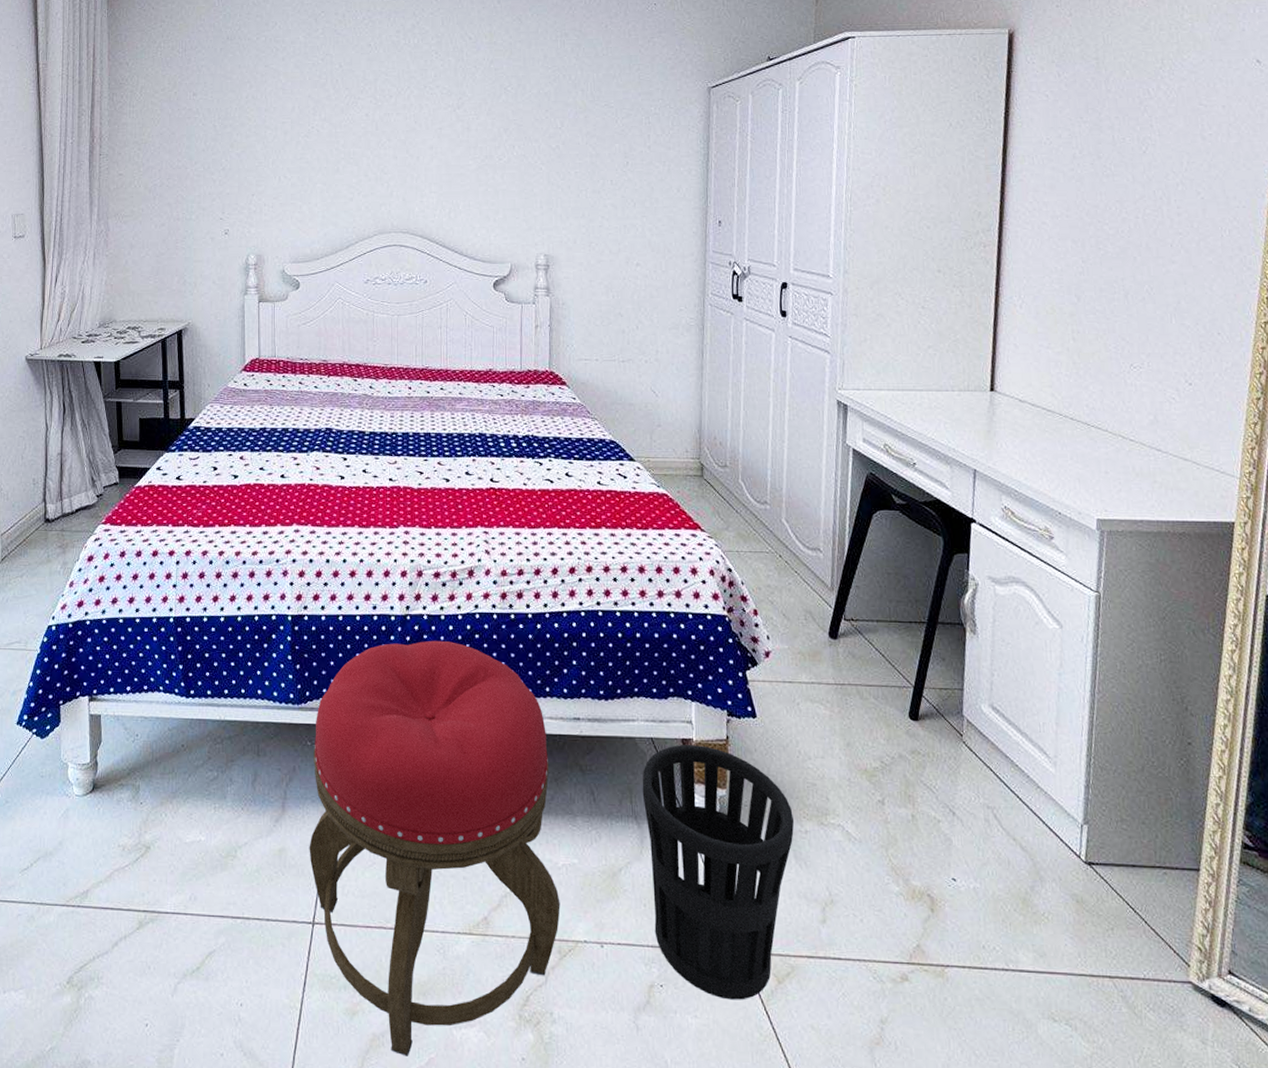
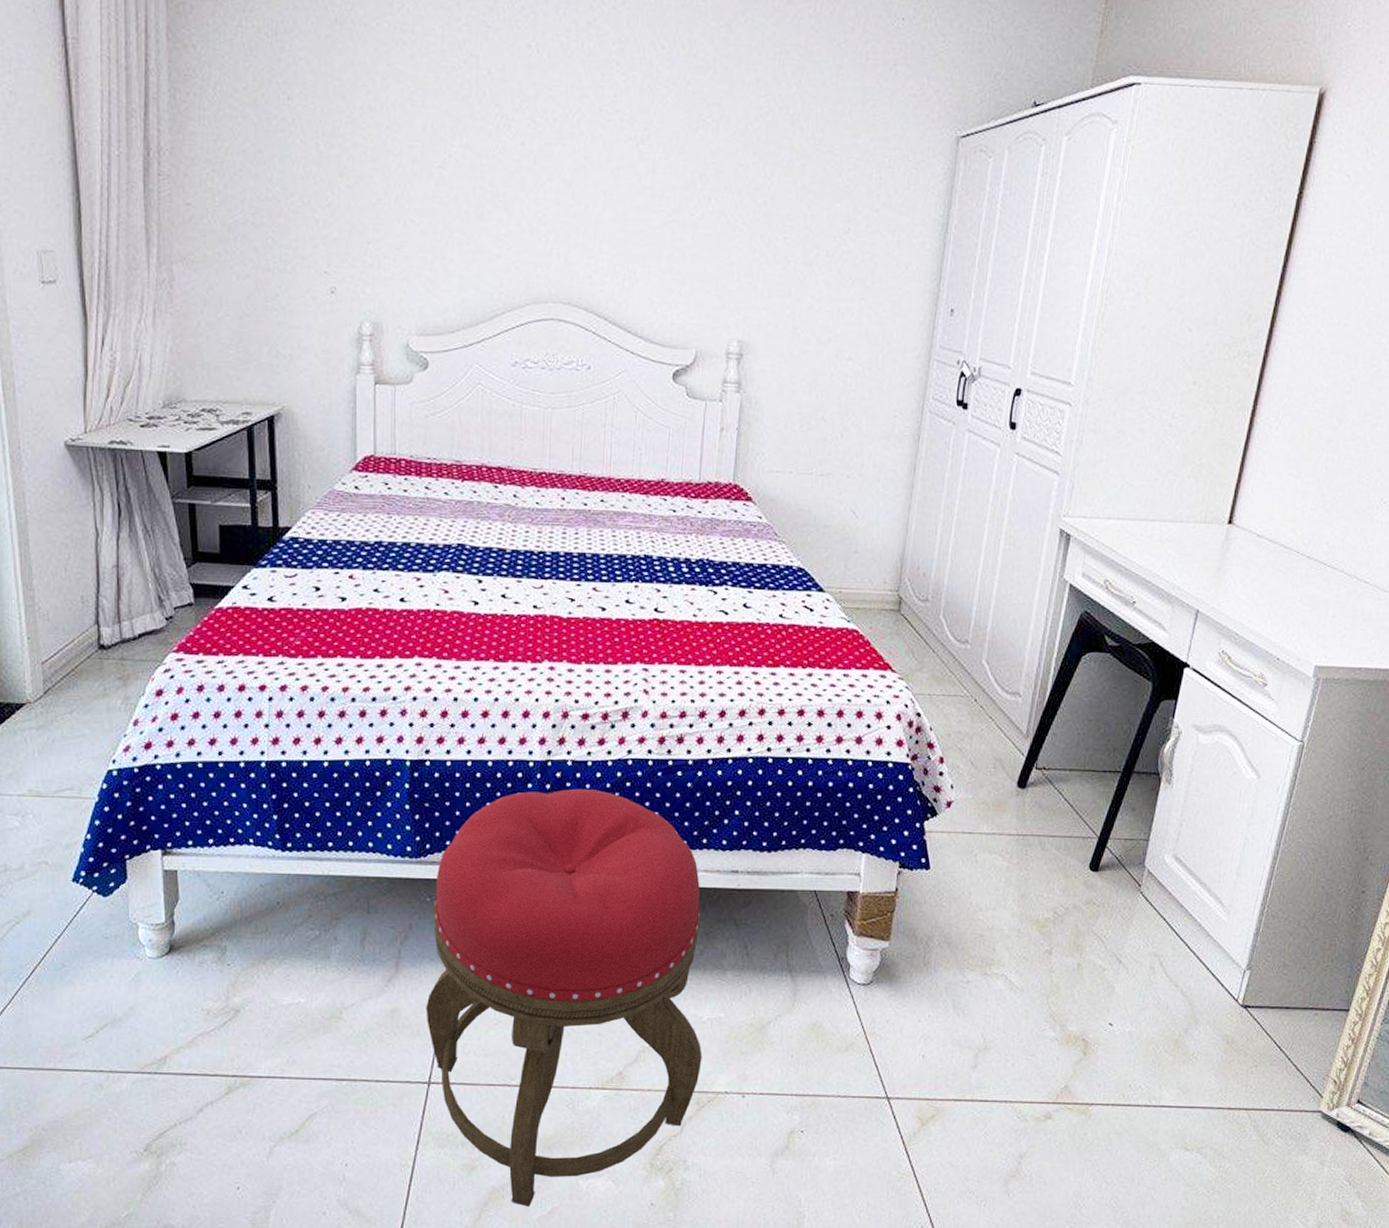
wastebasket: present [642,745,795,1000] -> none [799,897,957,1142]

